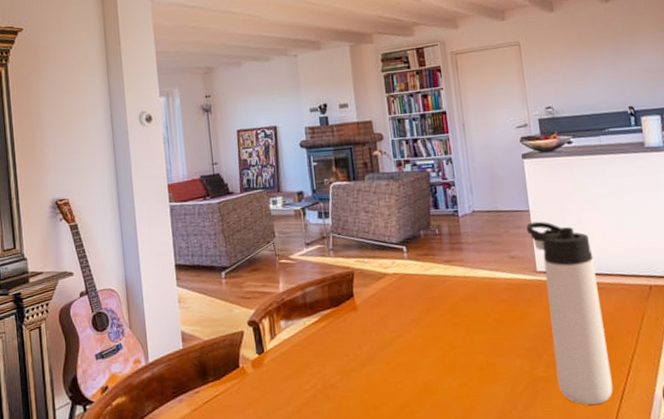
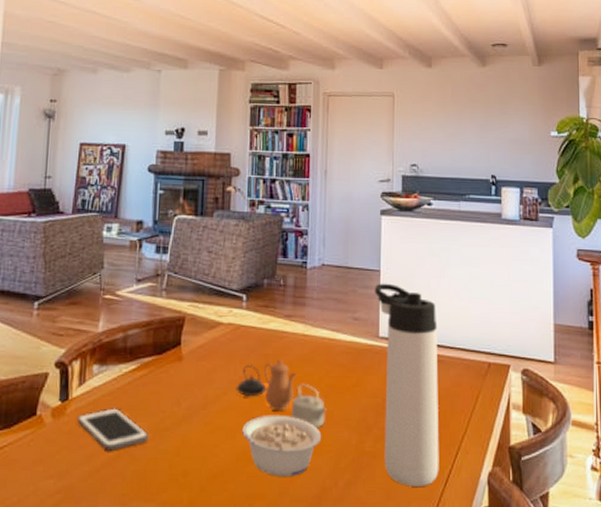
cell phone: none [274,356,339,394] -> present [78,408,149,452]
teapot: none [409,301,496,360] -> present [236,359,327,429]
legume: none [420,350,496,405] -> present [242,414,322,477]

